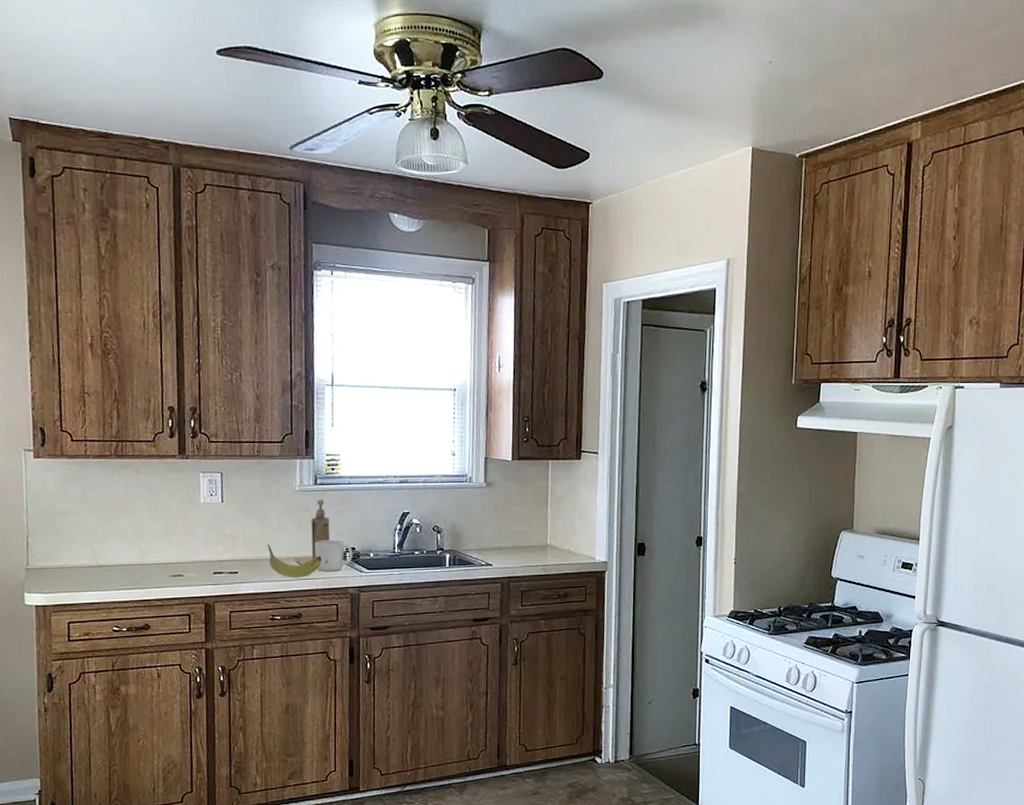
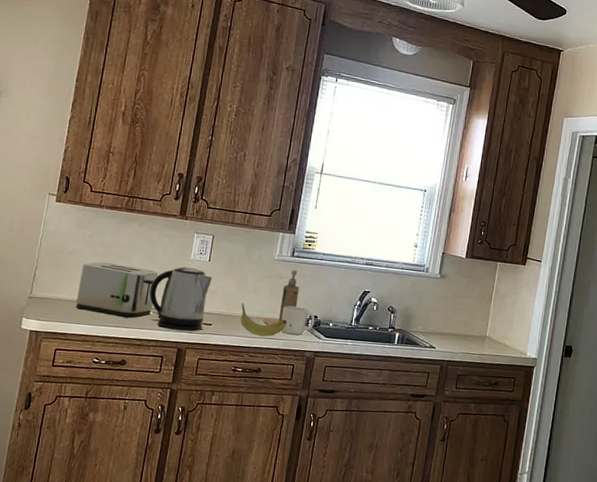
toaster: none [79,518,168,578] -> present [75,262,159,318]
kettle: none [160,512,229,585] -> present [149,266,212,332]

